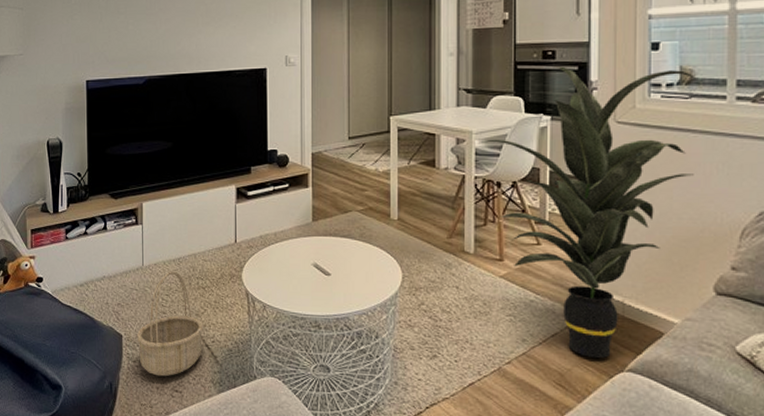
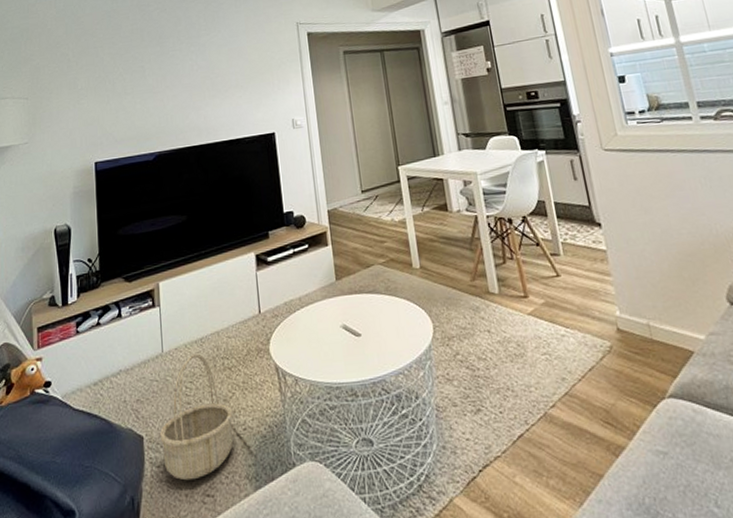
indoor plant: present [478,66,697,358] -> none [484,98,682,388]

